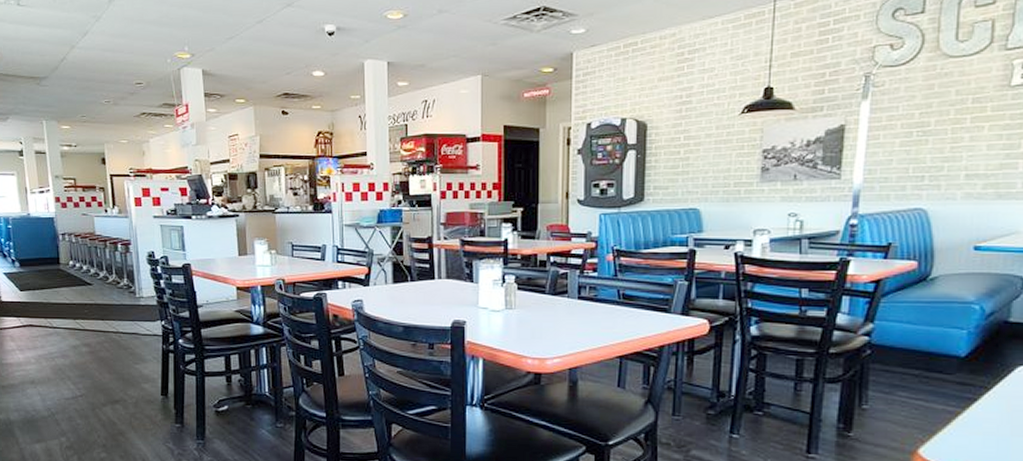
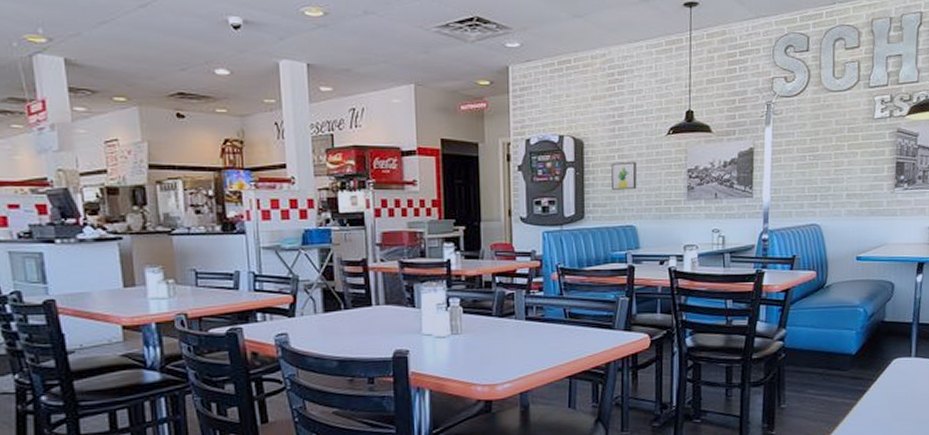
wall art: none [675,142,704,172] -> present [611,161,637,190]

